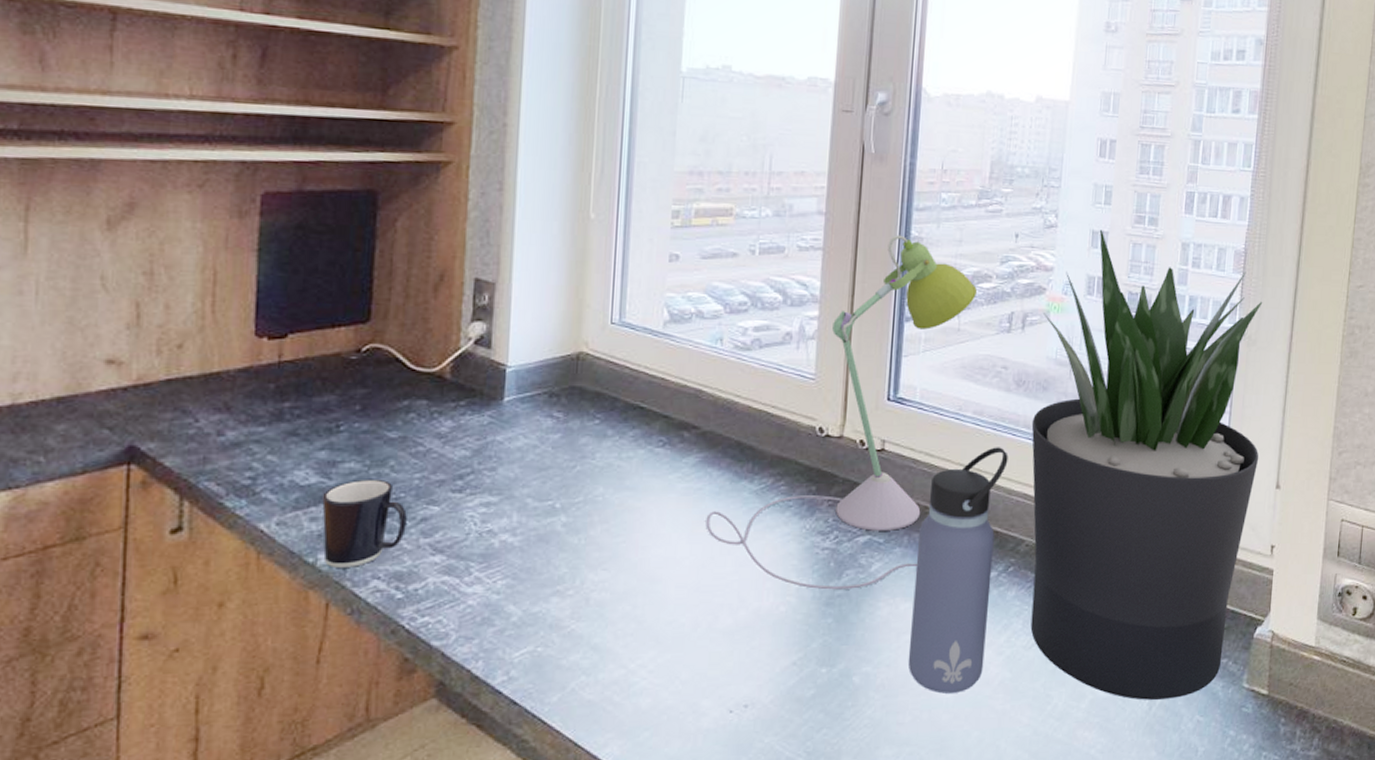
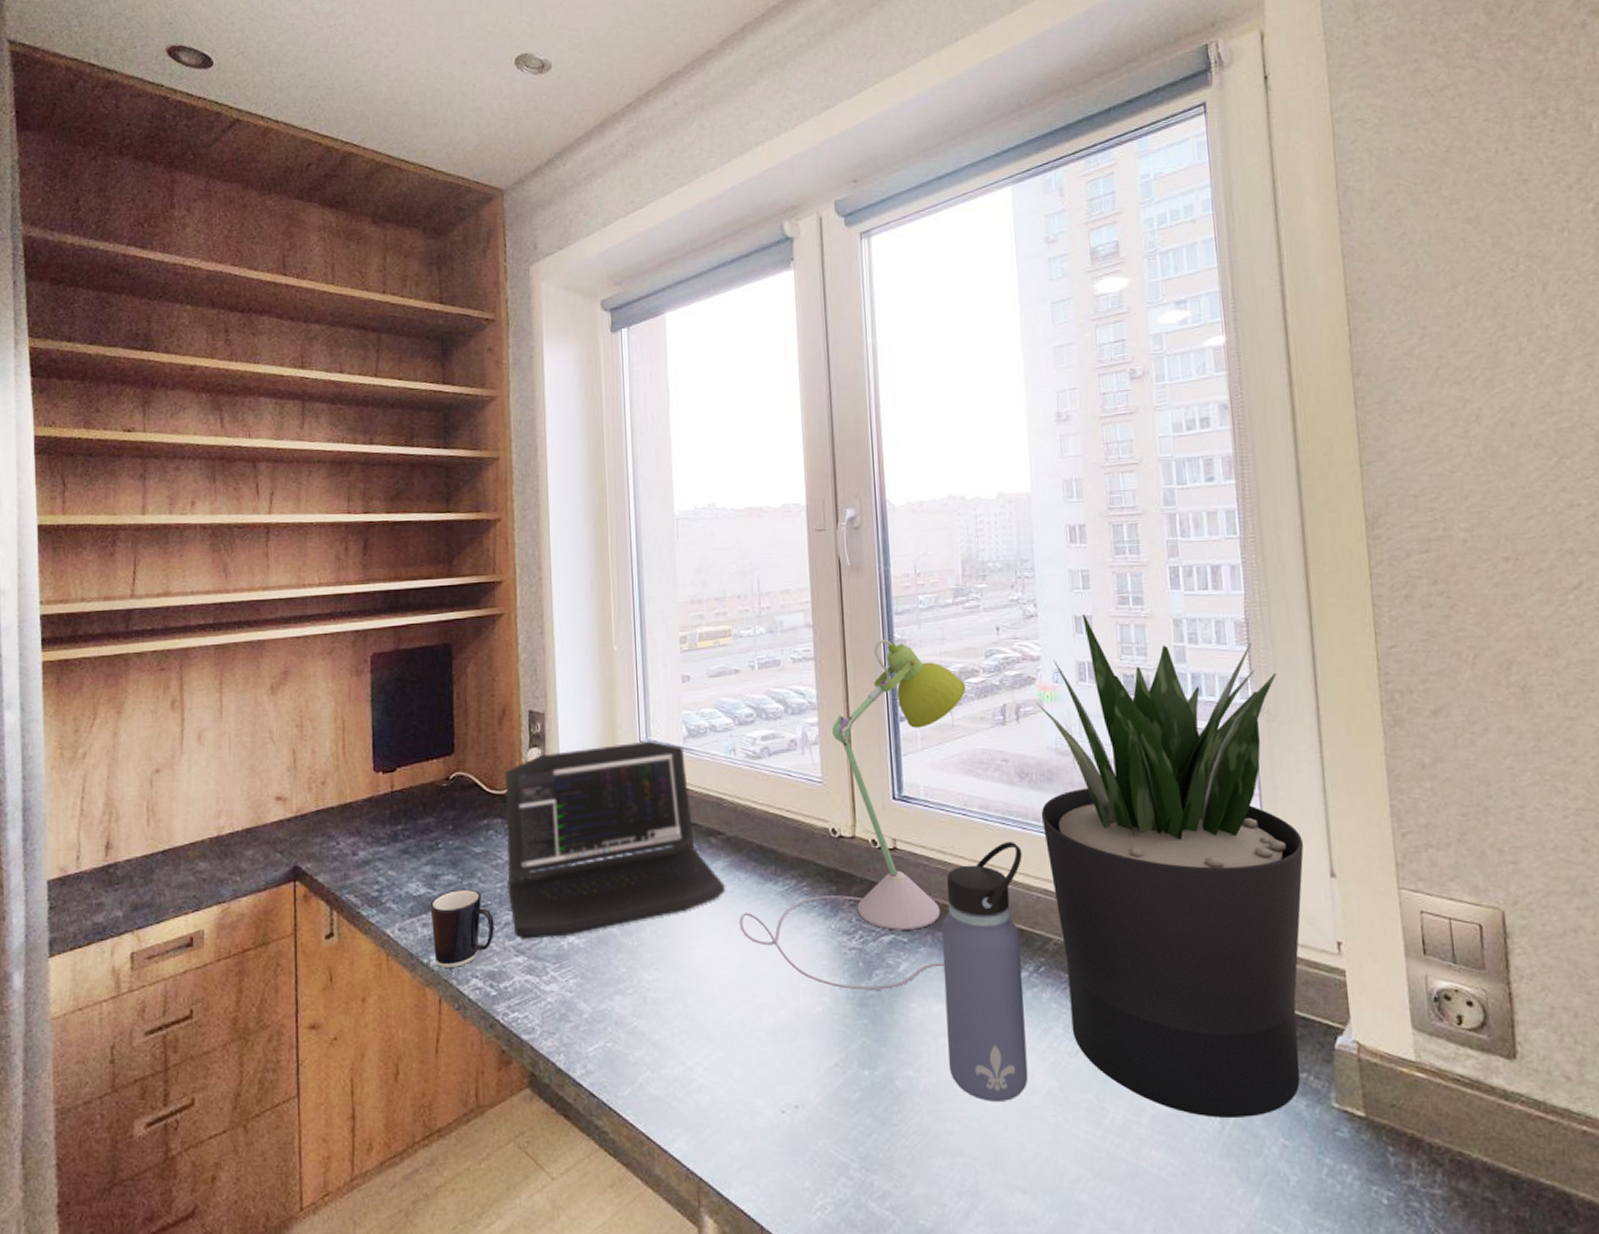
laptop: none [428,323,694,537] -> present [504,741,725,940]

